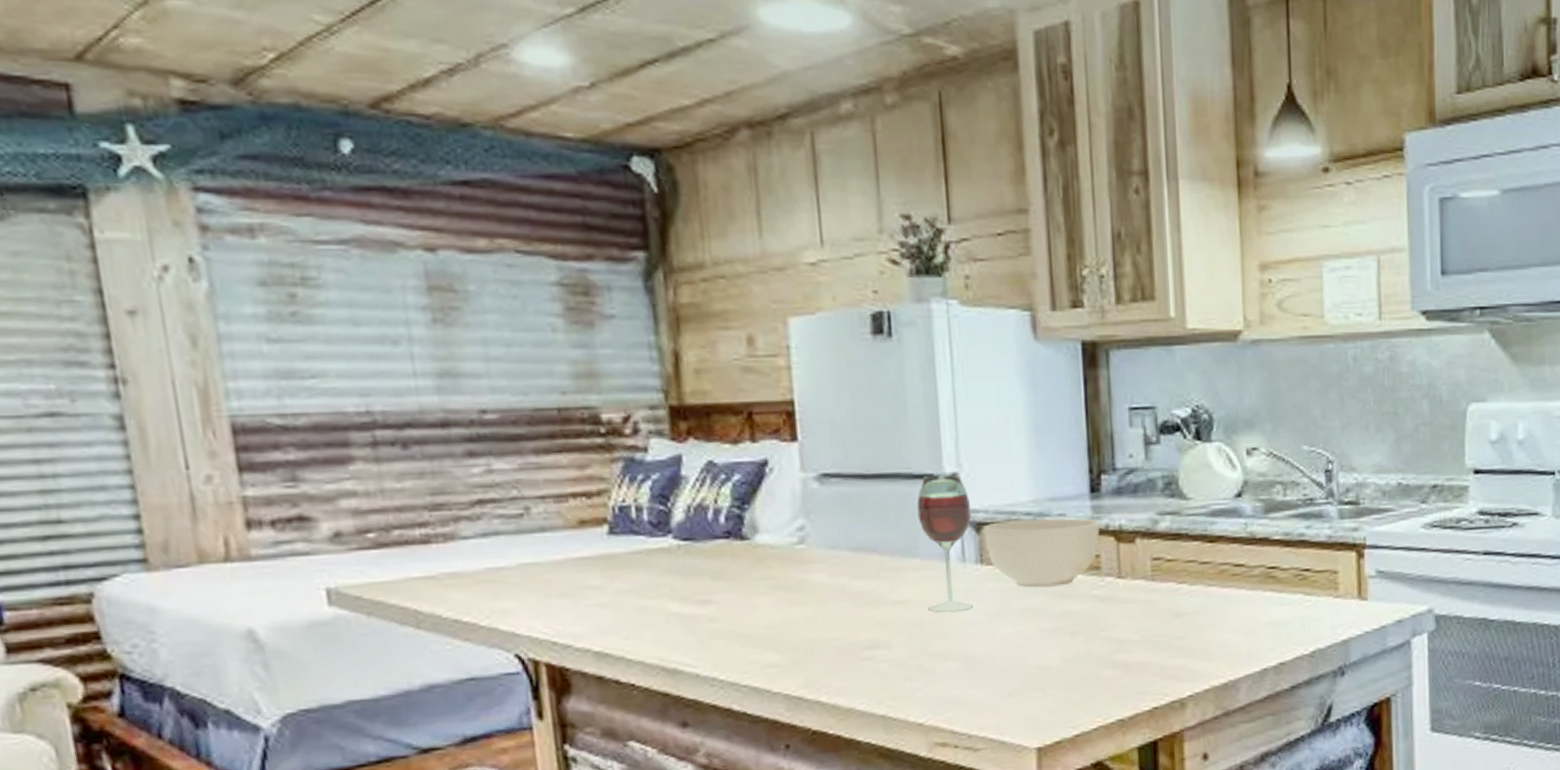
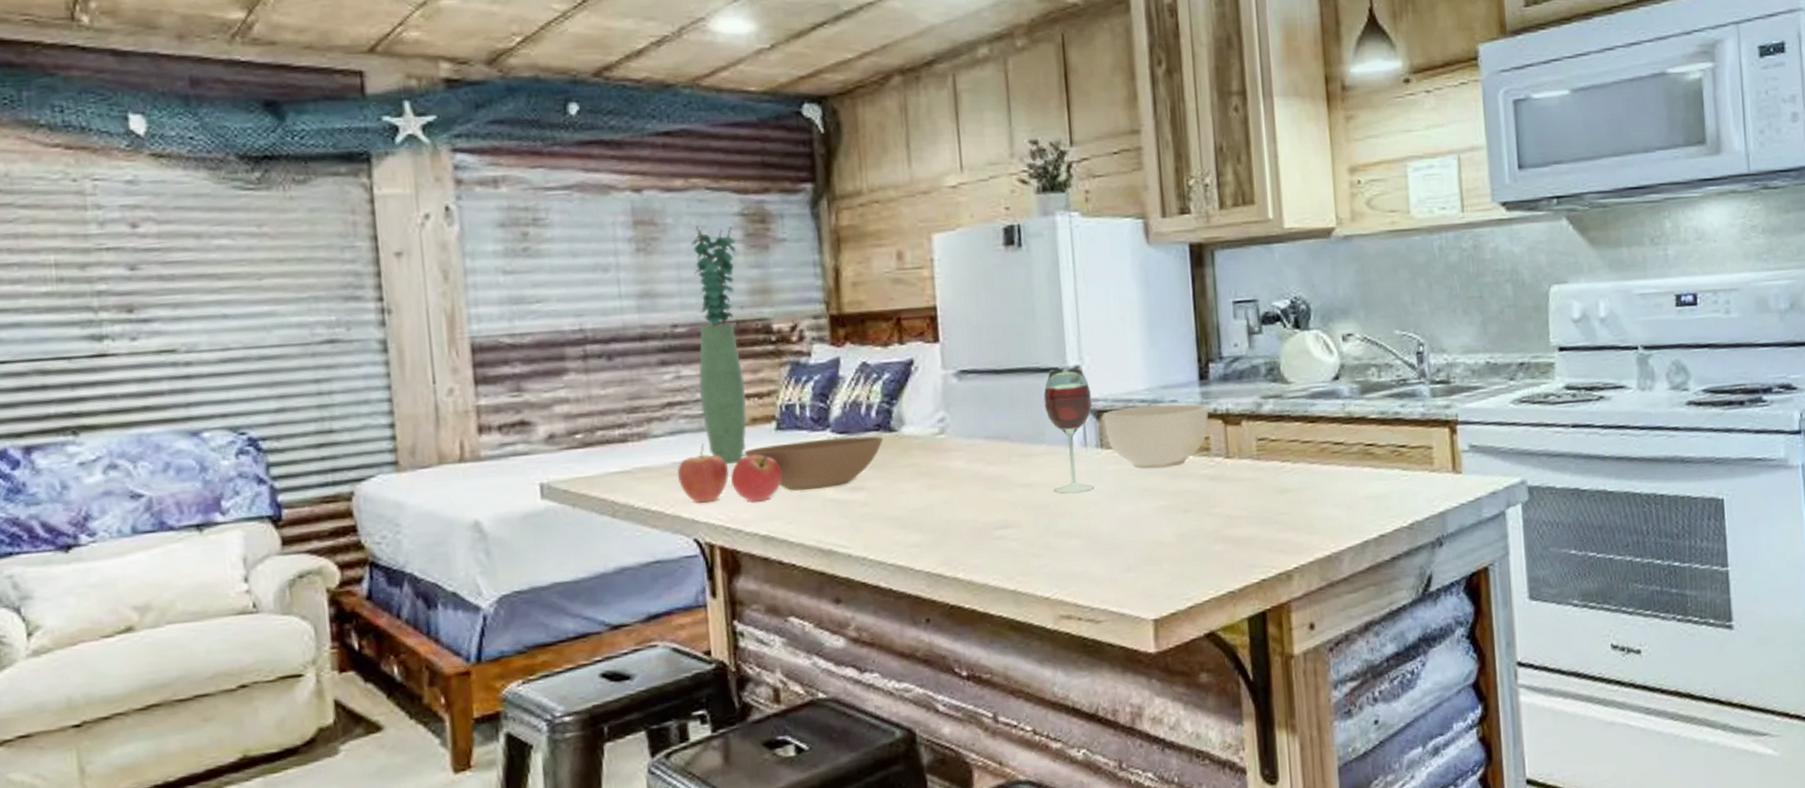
fruit: none [492,547,554,616] -> present [677,443,729,504]
vase: none [500,295,574,571] -> present [691,226,747,464]
fruit: none [556,561,617,615] -> present [731,454,782,502]
bowl: none [571,544,734,603] -> present [744,436,883,491]

